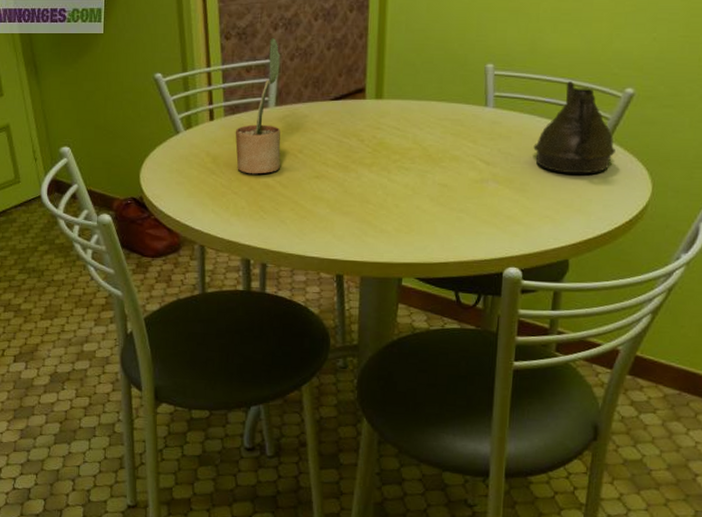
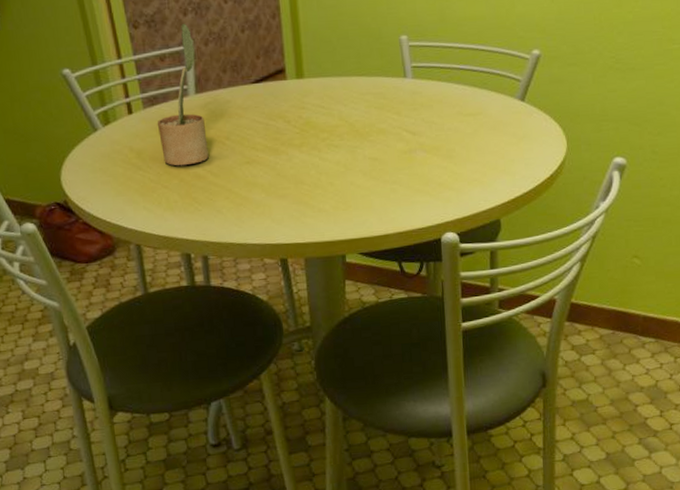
teapot: present [533,81,615,174] -> none [454,47,530,137]

